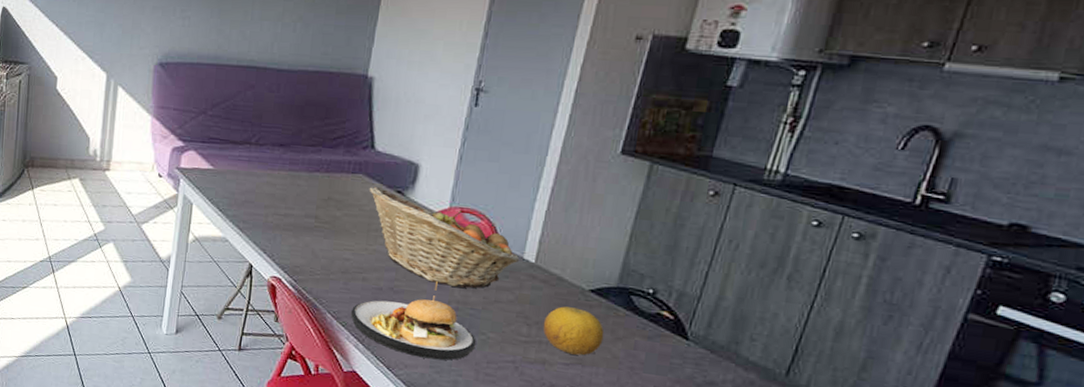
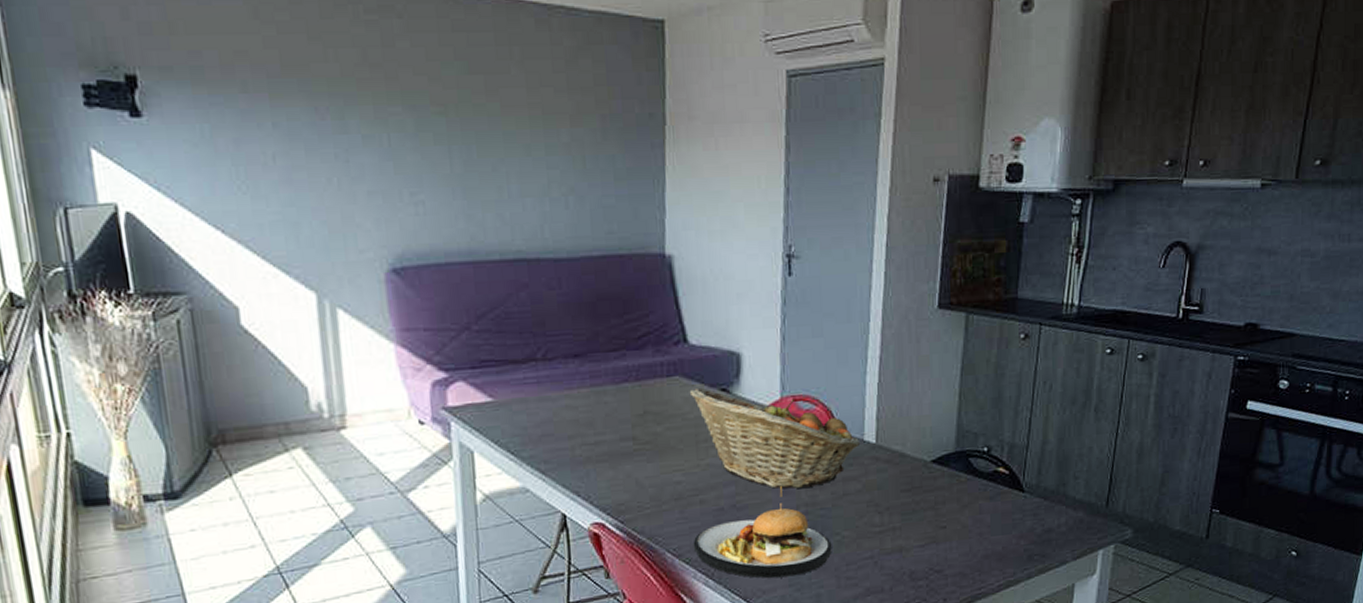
fruit: present [543,306,604,356] -> none [893,483,952,535]

